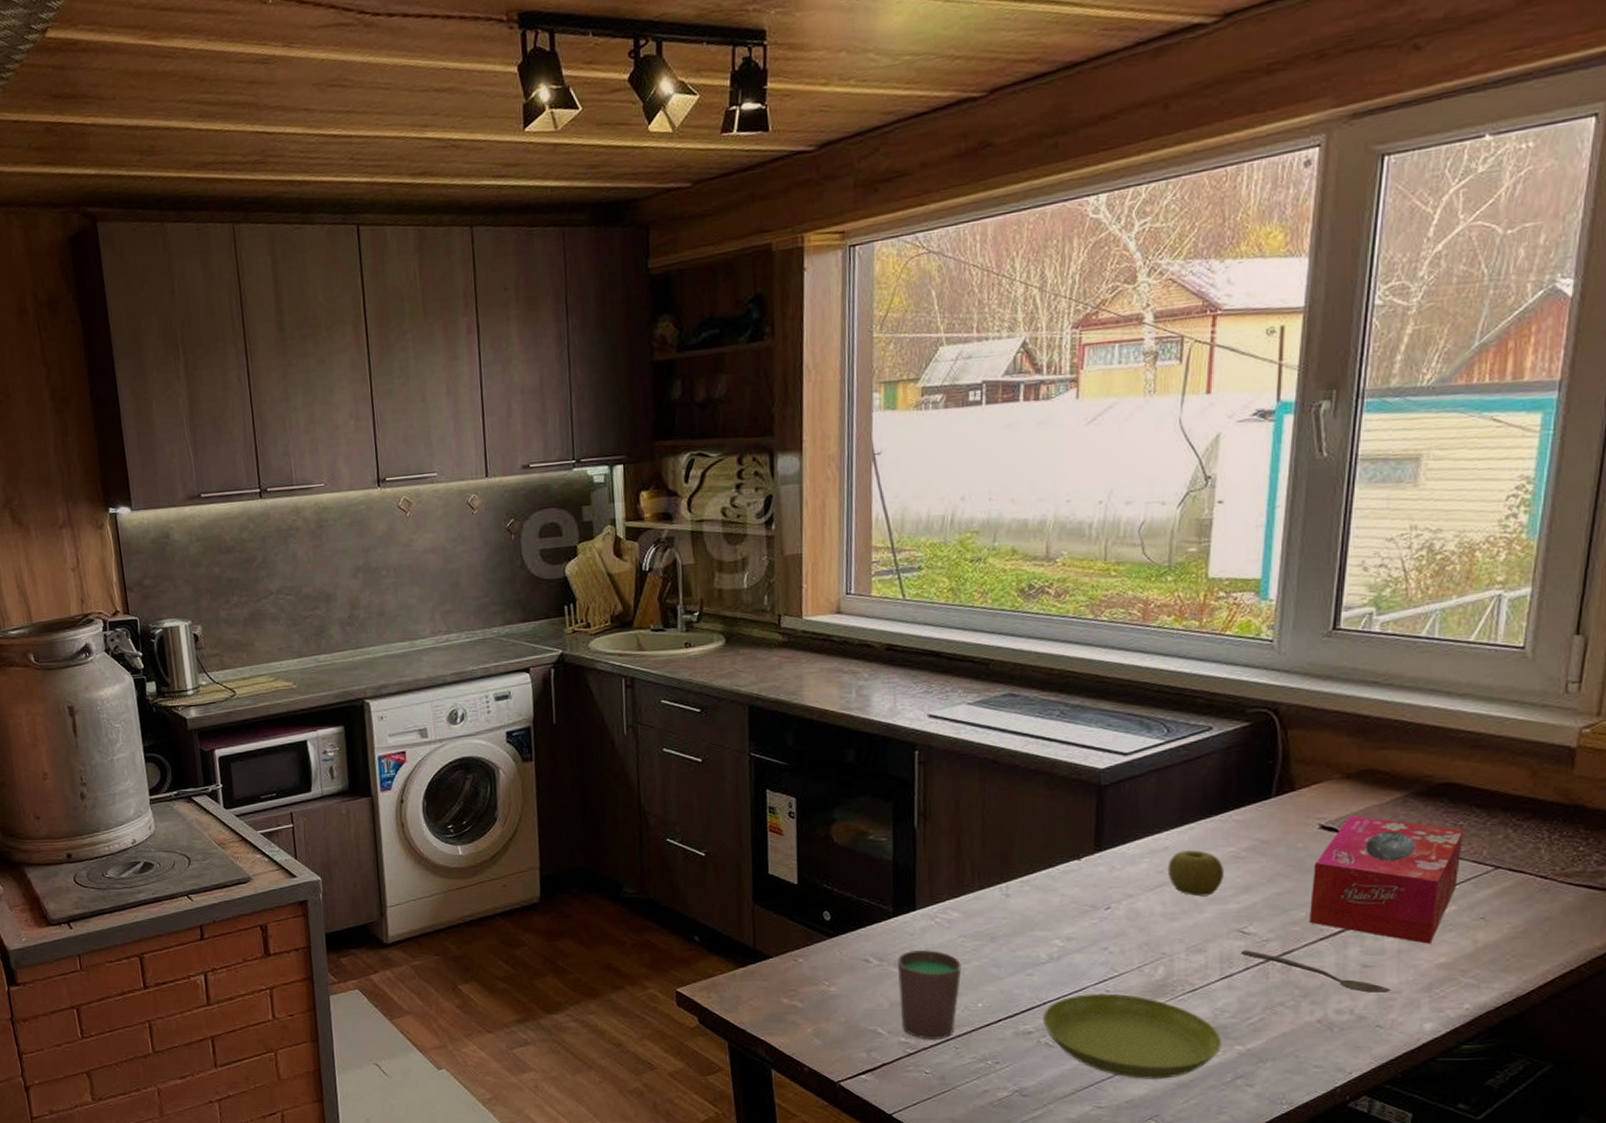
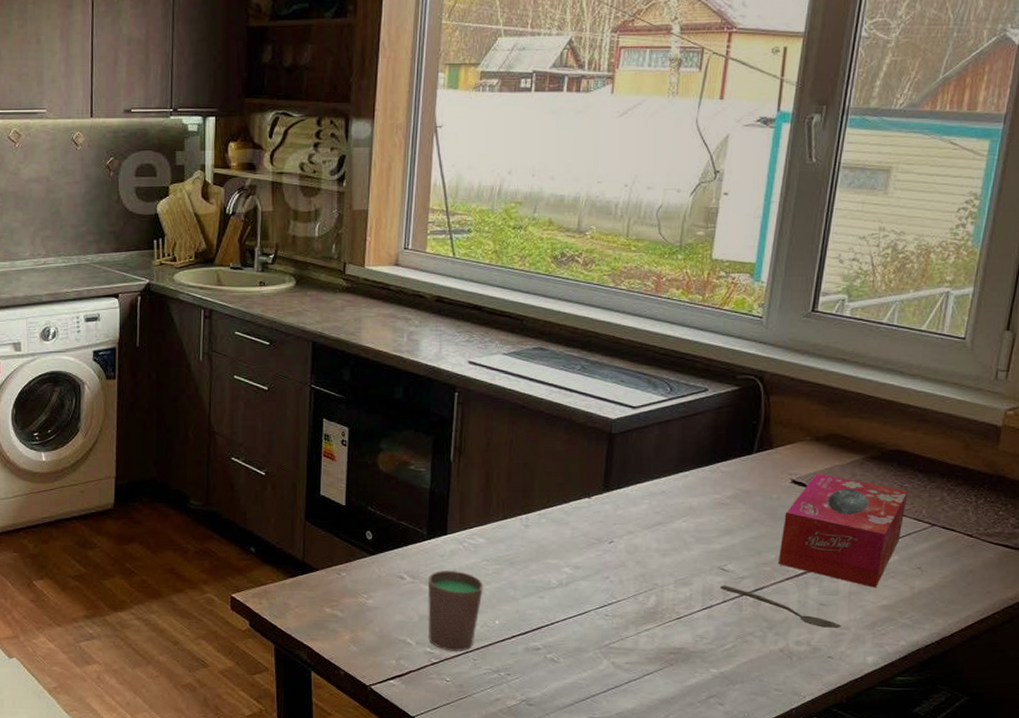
saucer: present [1043,993,1221,1079] -> none [550,617,700,695]
apple: present [1167,850,1224,897] -> none [663,495,710,537]

